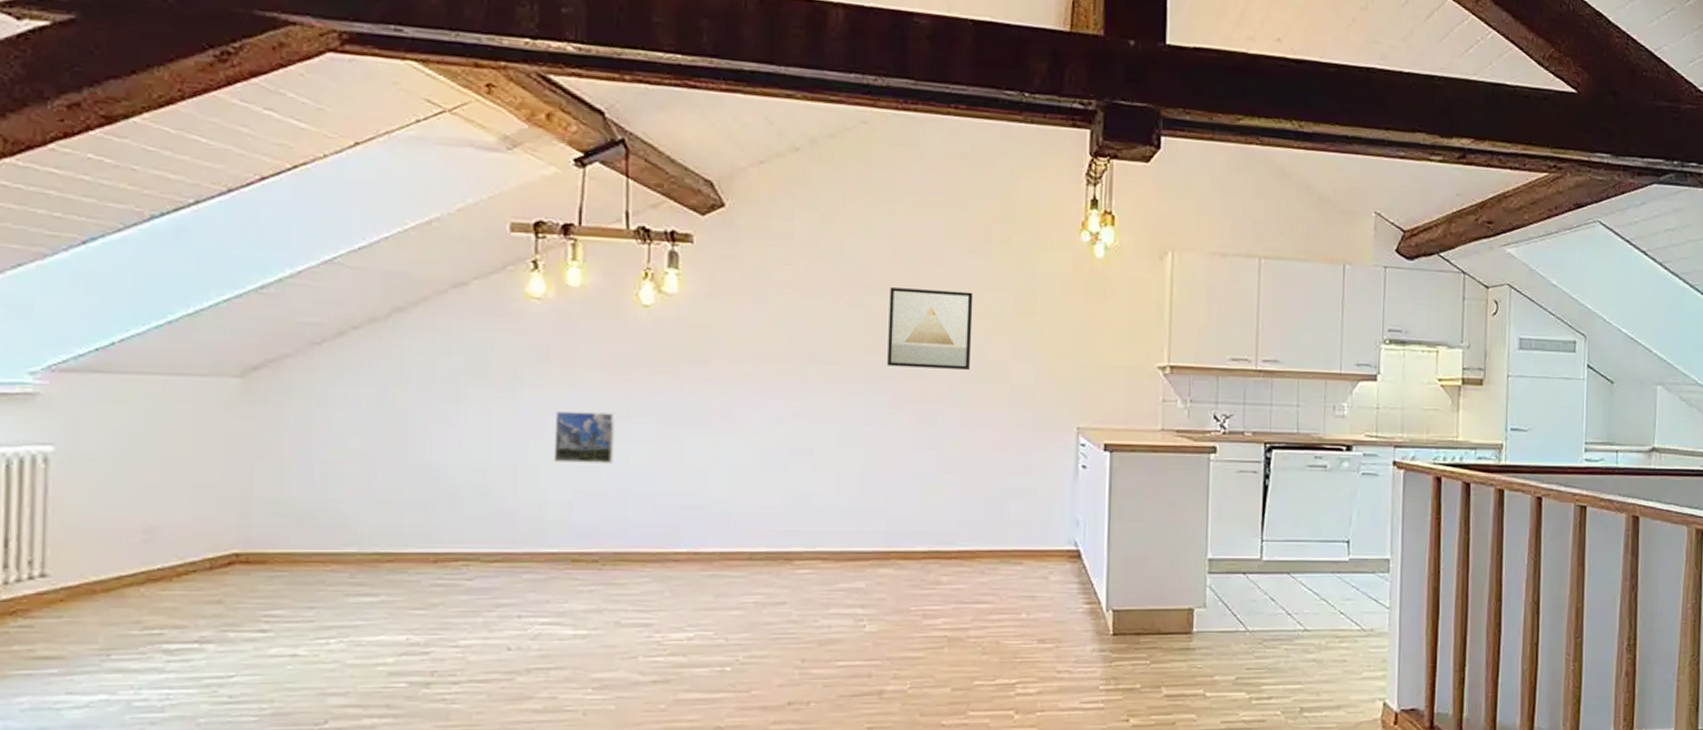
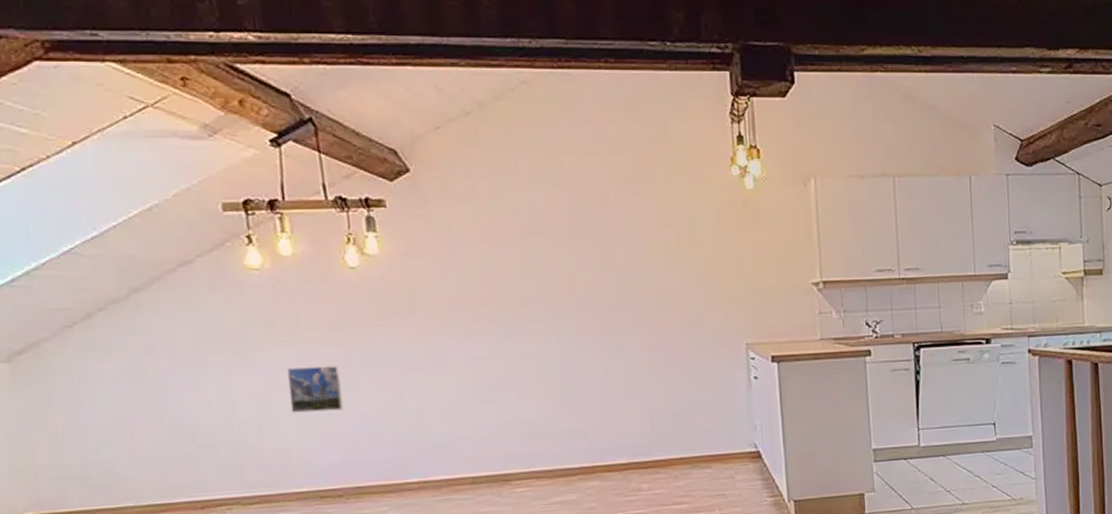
wall art: present [887,288,973,370] -> none [566,230,645,303]

